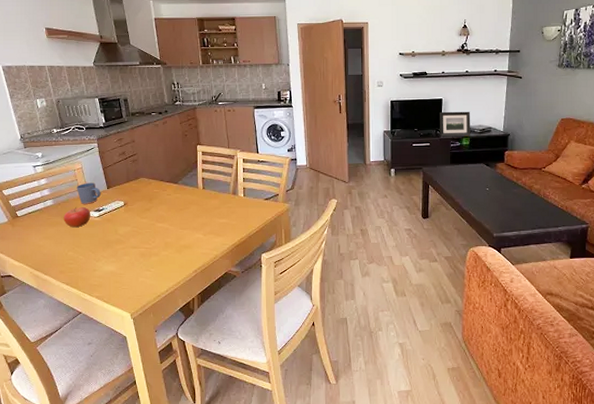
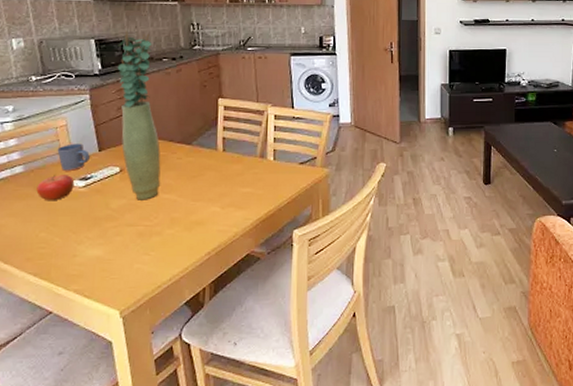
vase: none [116,90,156,228] -> present [117,30,161,200]
picture frame: present [439,111,471,137] -> none [502,63,537,92]

